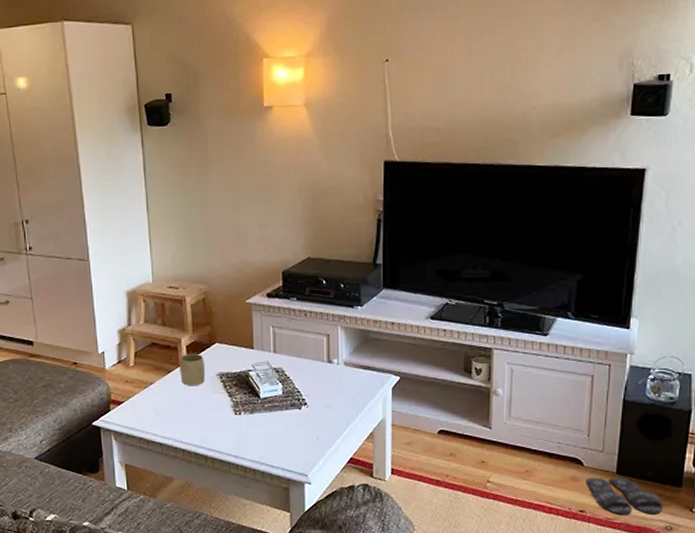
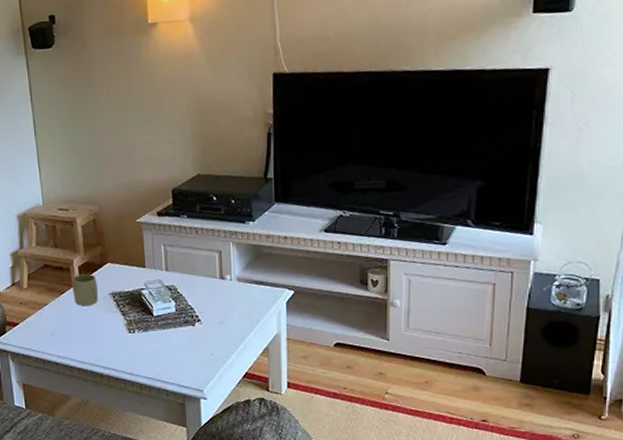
slippers: present [586,477,663,516] -> none [488,386,569,425]

